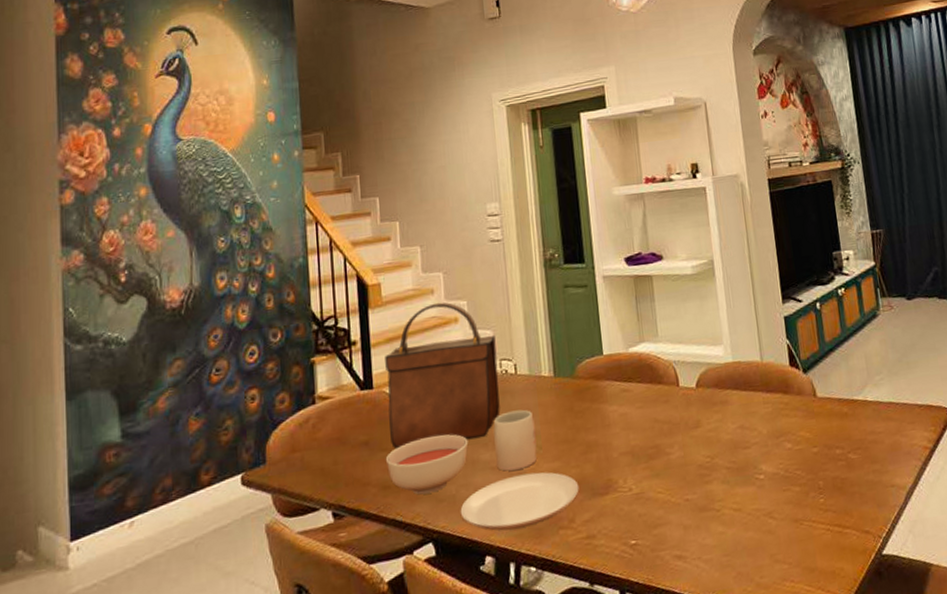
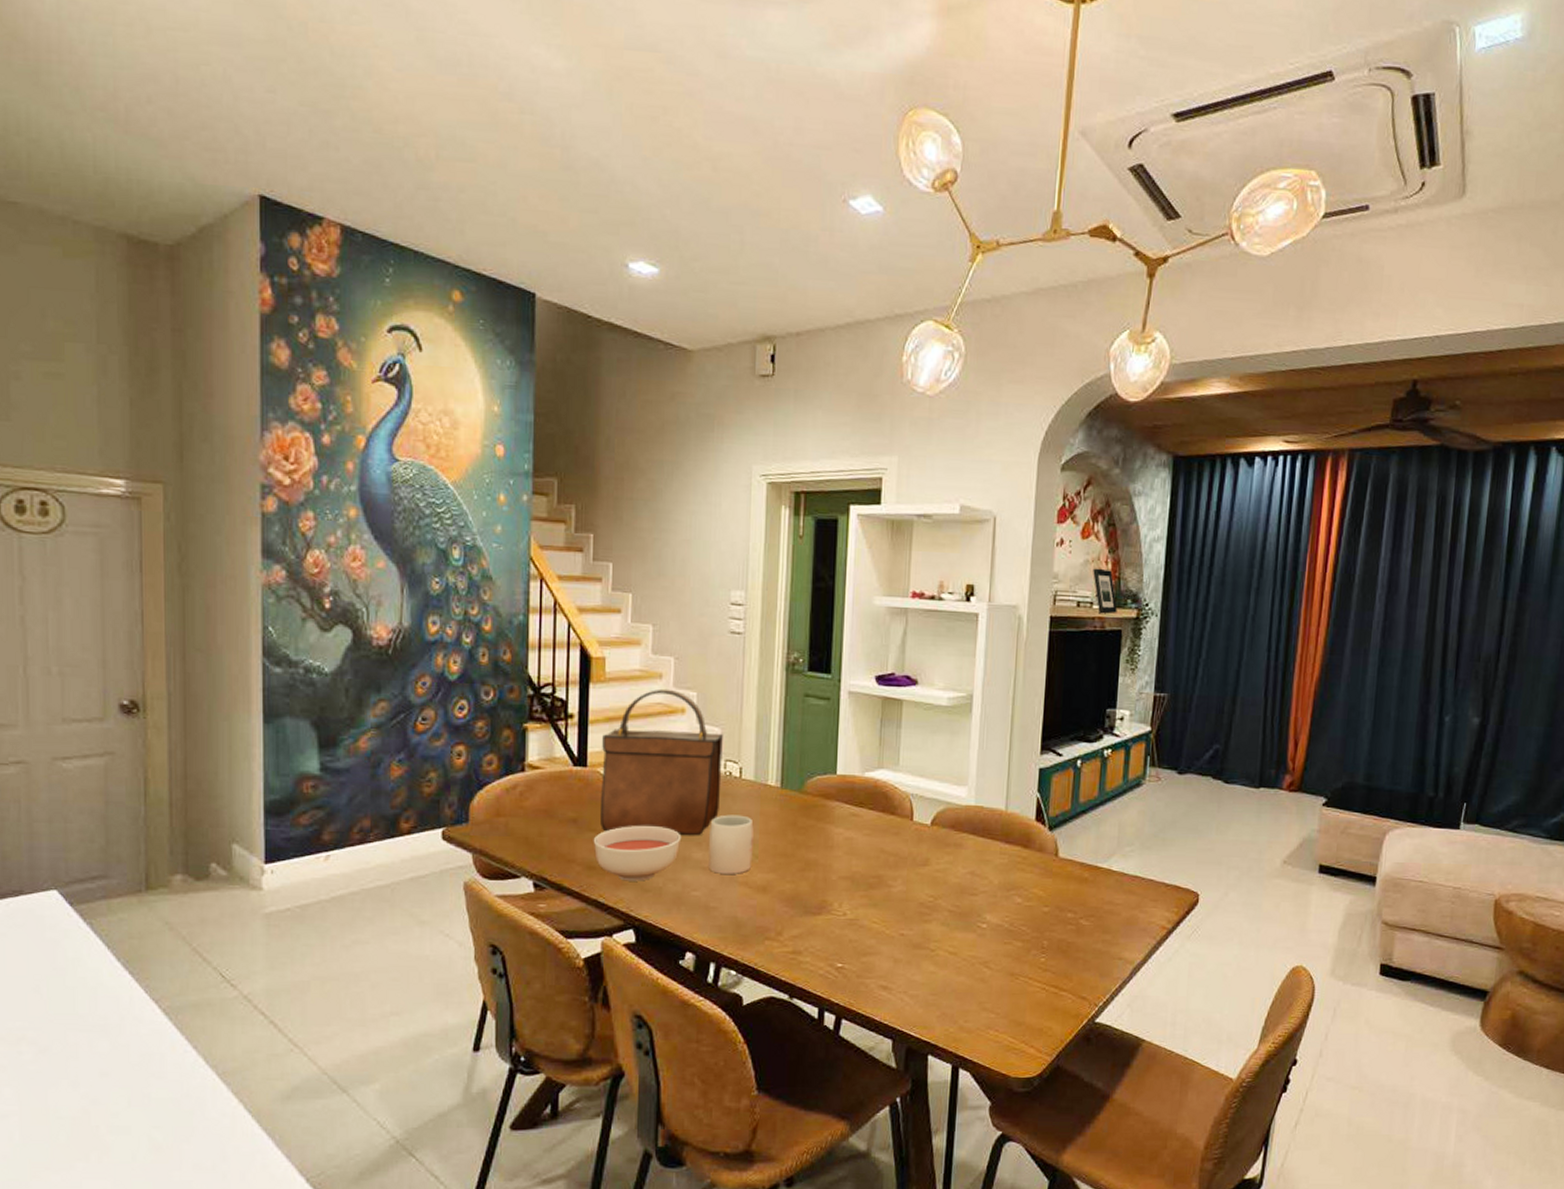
plate: present [460,472,579,531] -> none [665,879,792,931]
picture frame: none [797,130,825,170] -> present [1093,568,1118,615]

